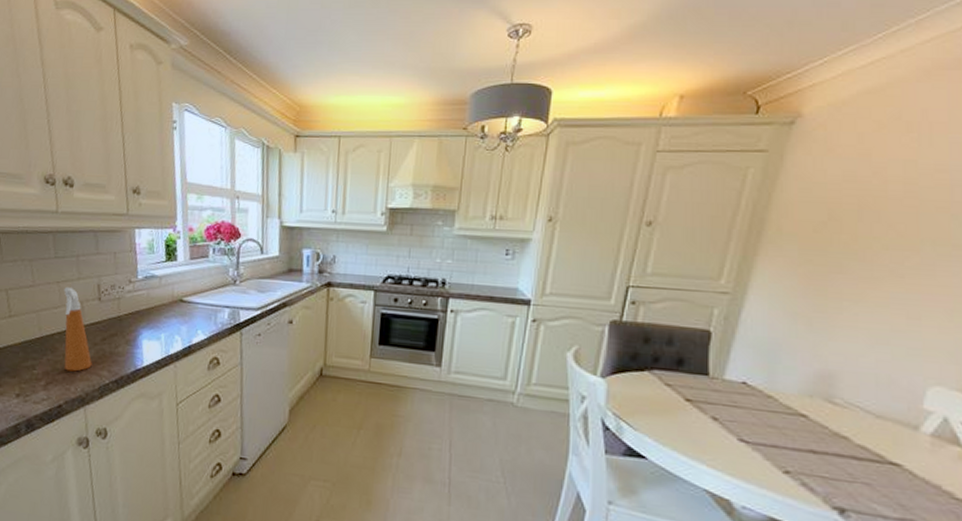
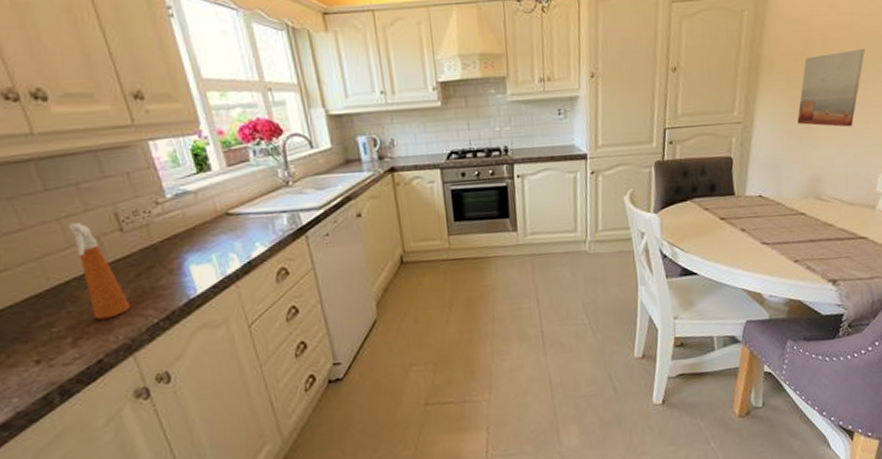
wall art: none [809,226,923,320] -> present [797,49,866,127]

